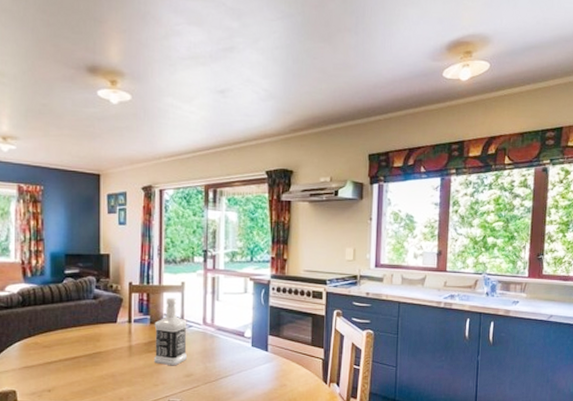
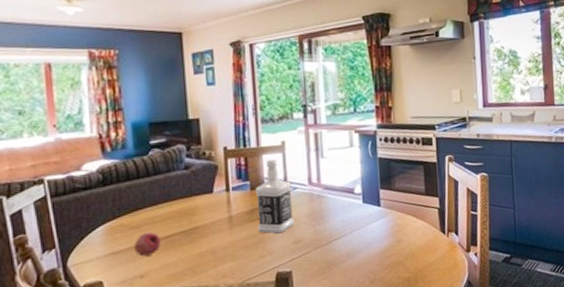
fruit: none [45,351,68,373] -> present [134,231,161,257]

